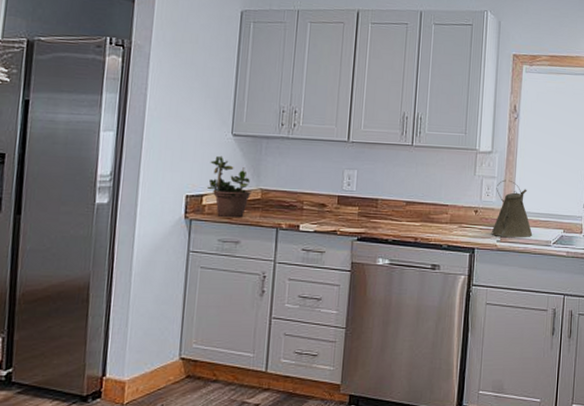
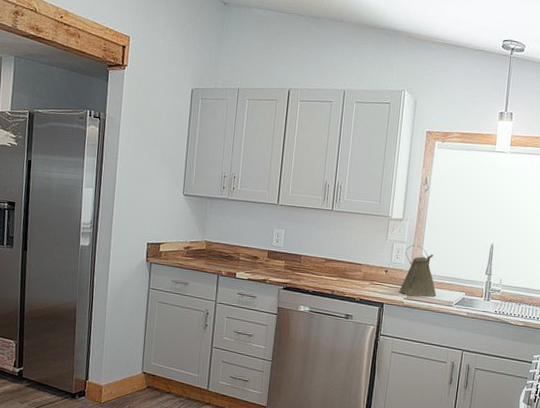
potted plant: present [206,155,252,218] -> none [163,211,198,264]

